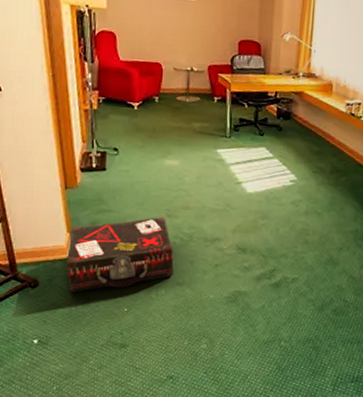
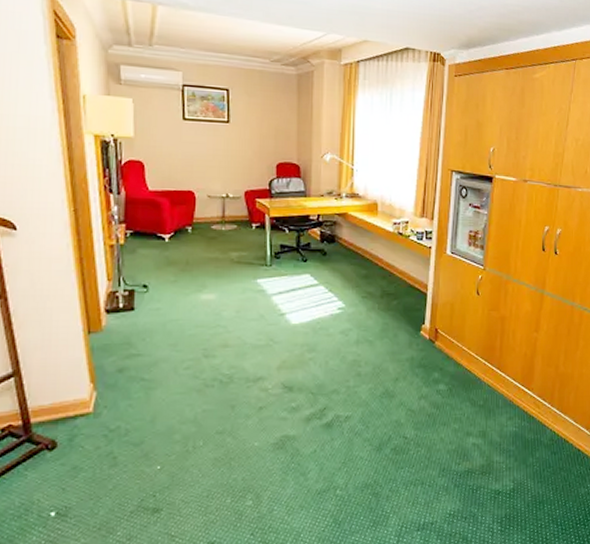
suitcase: present [66,217,174,292] -> none [89,358,213,452]

